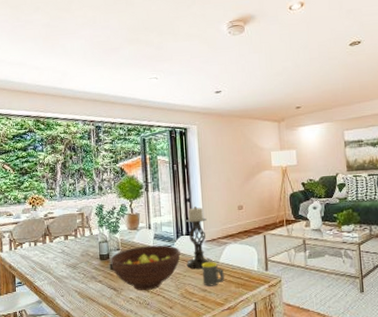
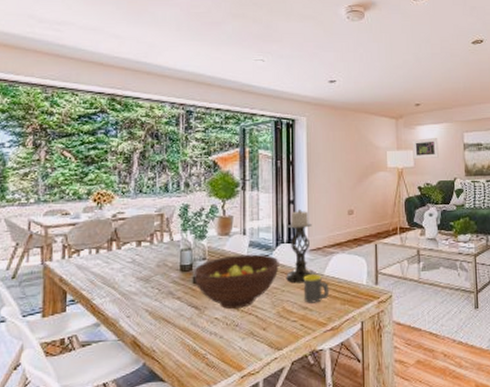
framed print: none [294,137,320,158] -> present [412,138,439,160]

